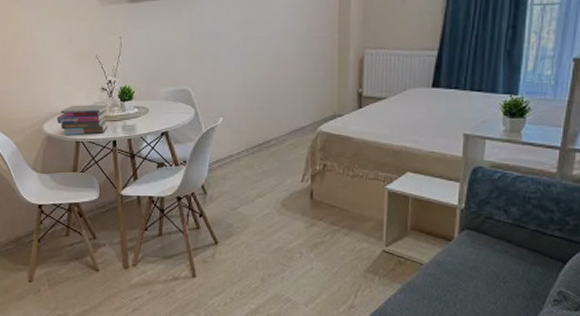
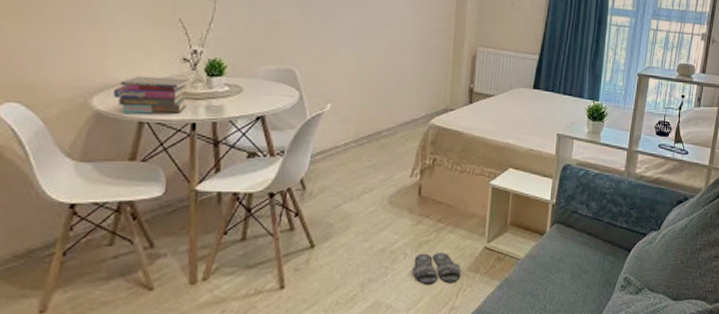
slippers: none [309,253,358,283] -> present [412,253,461,284]

